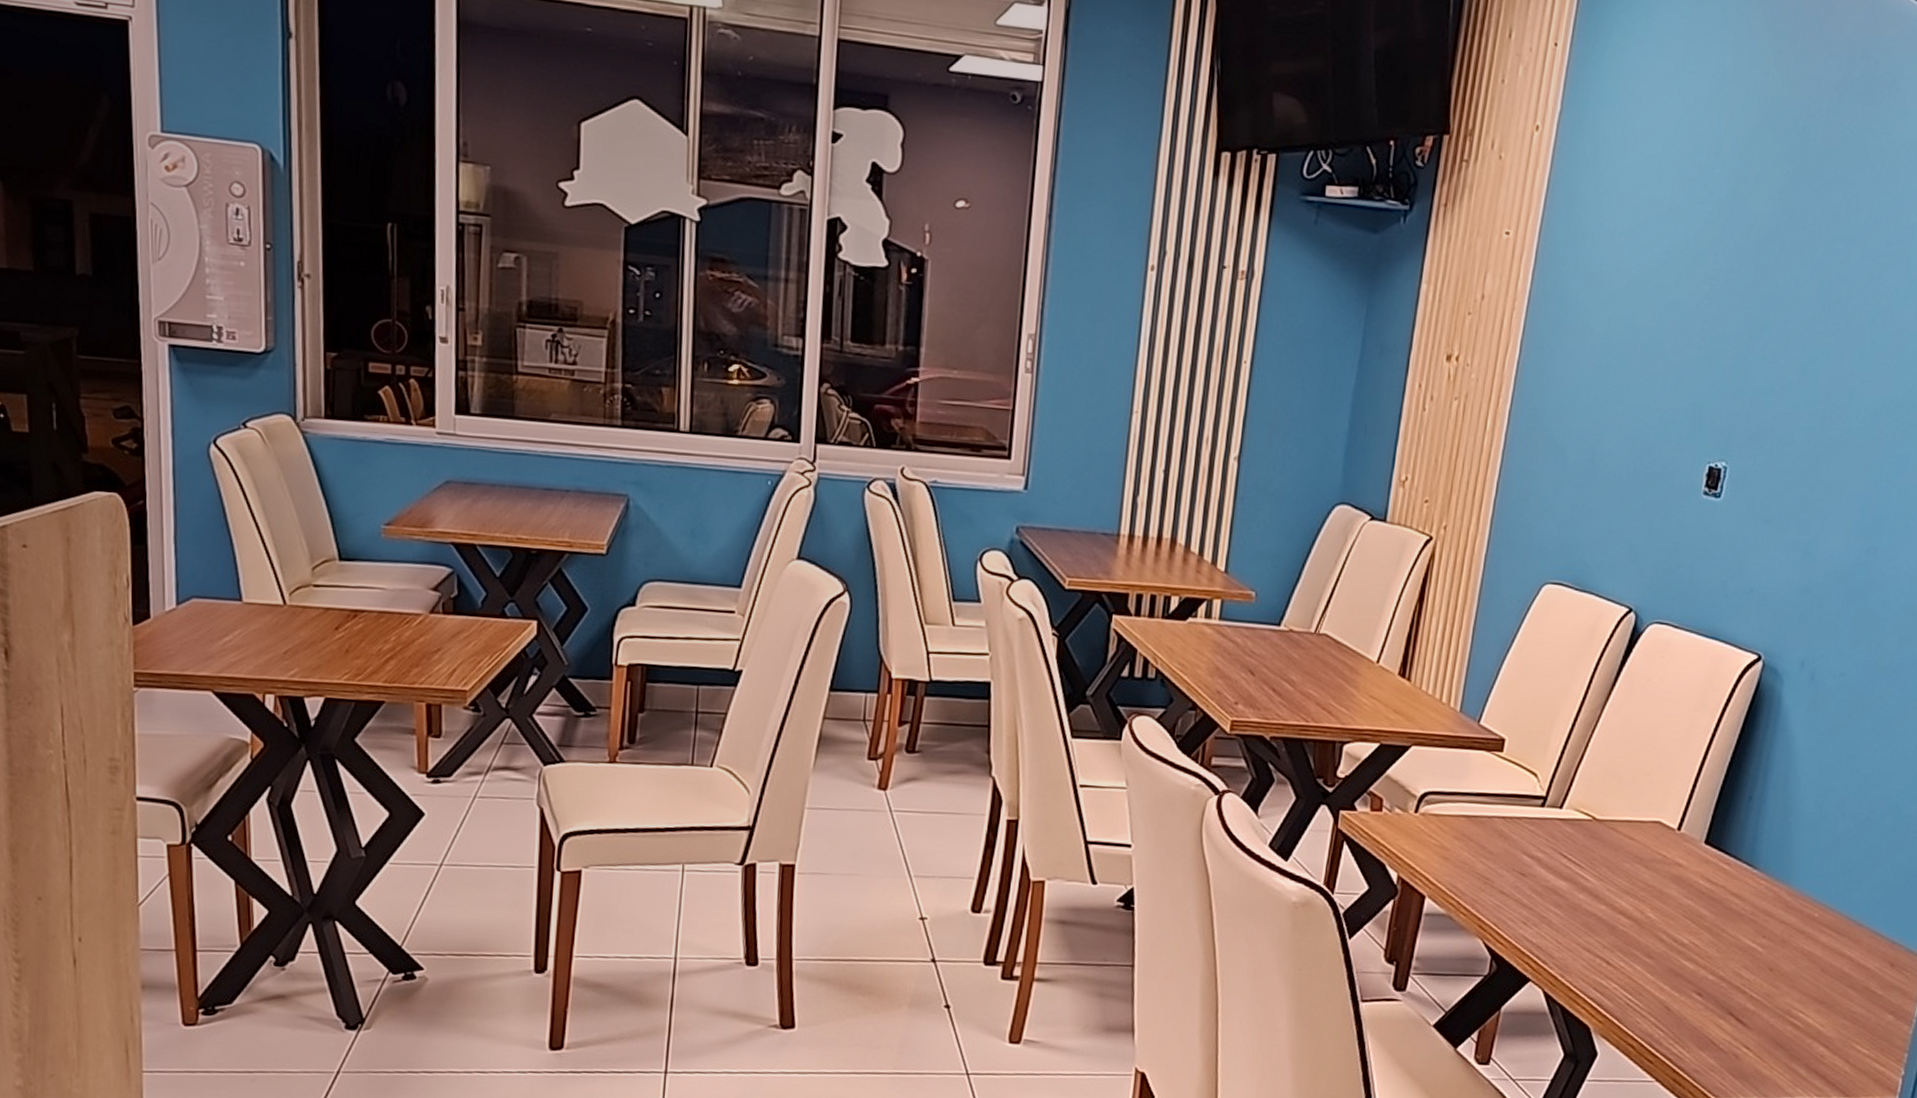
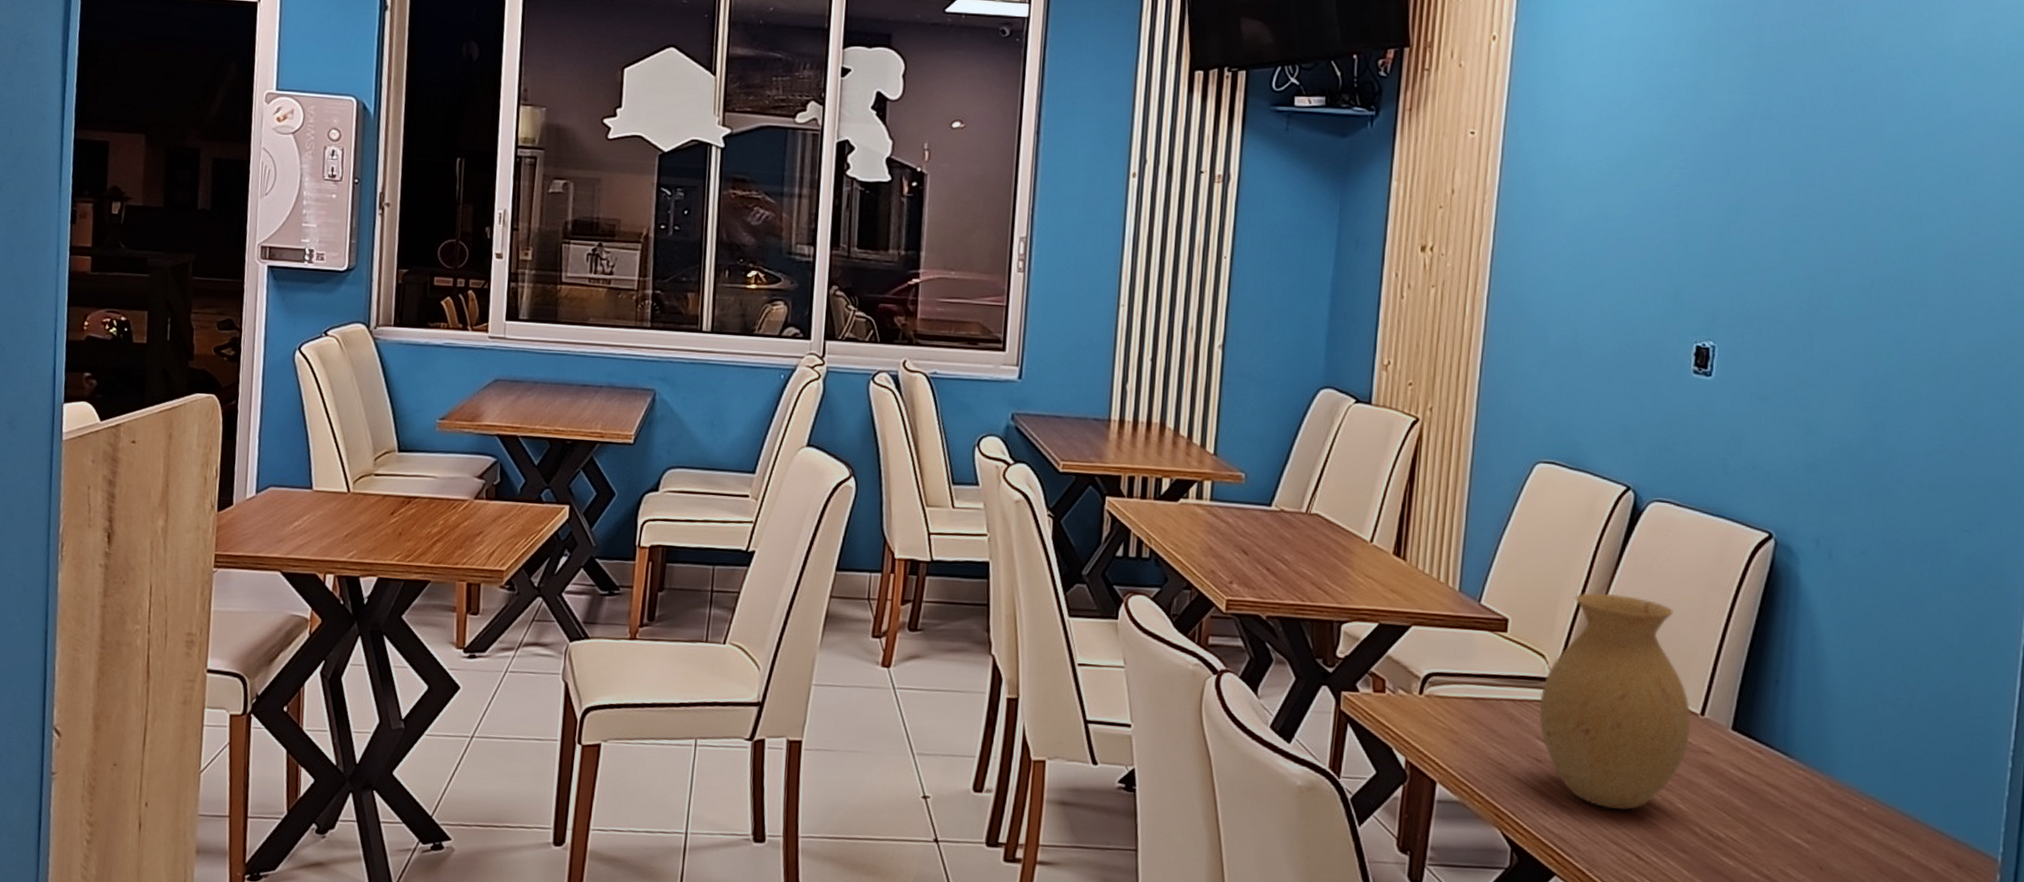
vase: none [1527,712,1668,920] -> present [1539,592,1691,811]

